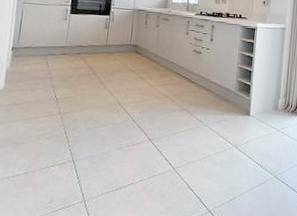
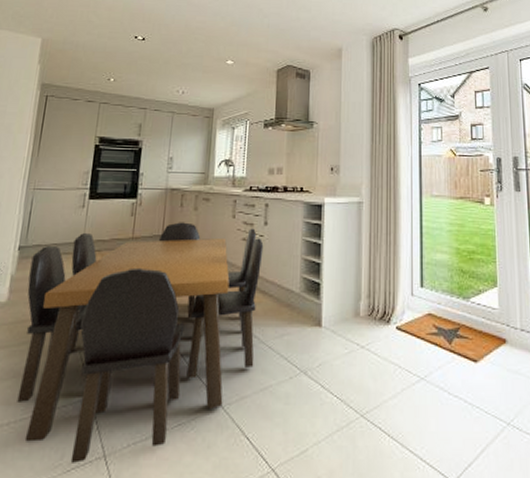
dining table: none [14,35,210,205] -> present [17,222,264,463]

